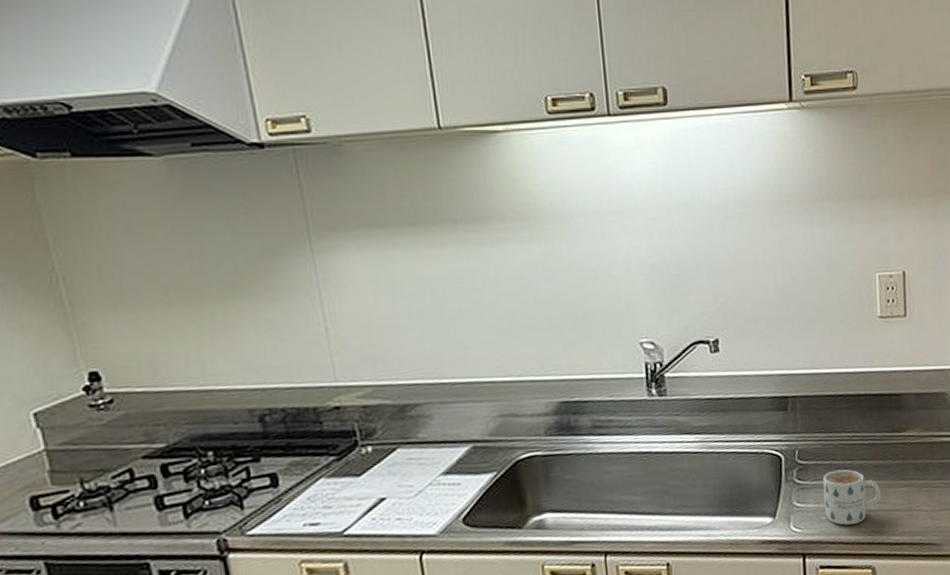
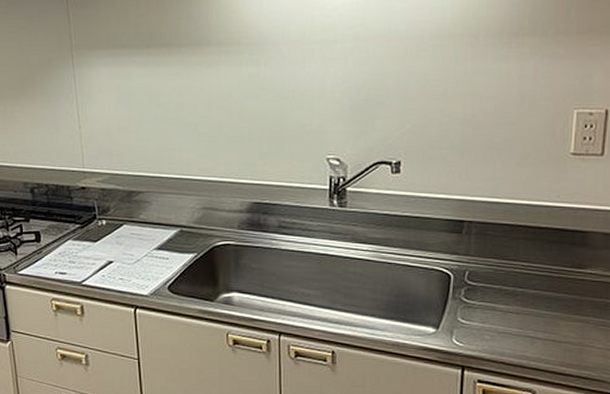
mug: present [822,469,881,526] -> none [490,295,551,348]

